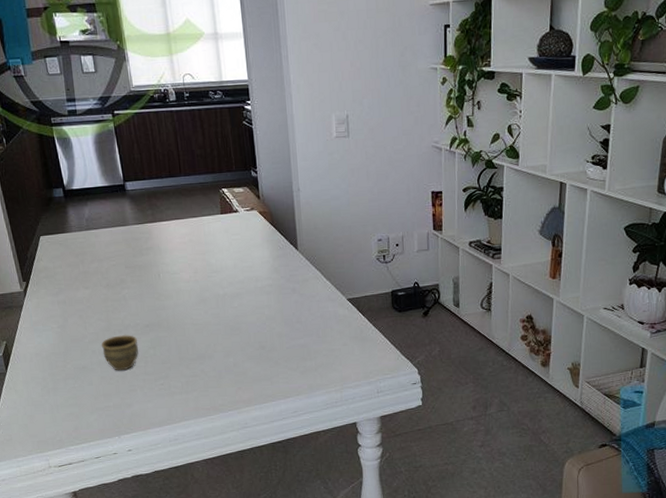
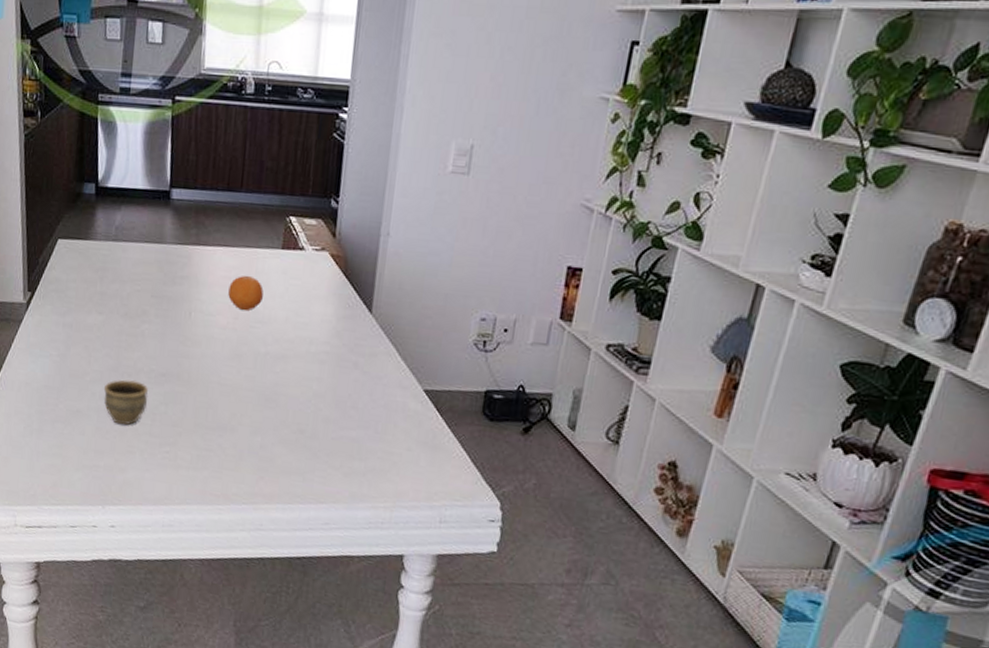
fruit: none [185,238,214,266] -> present [228,275,264,311]

